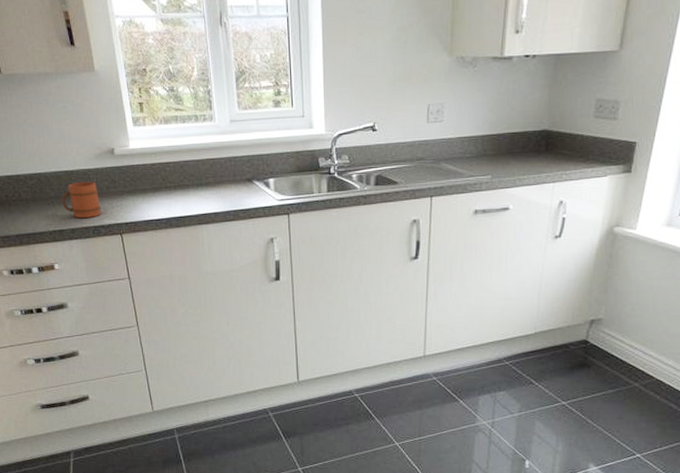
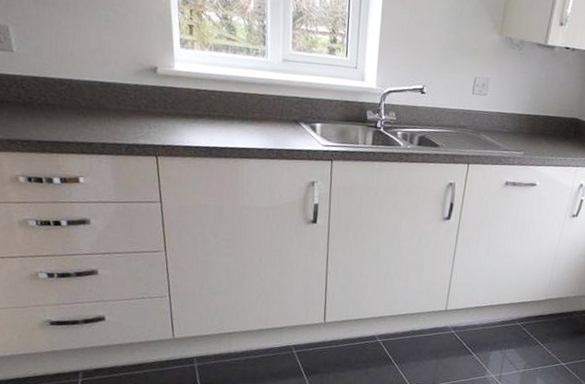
mug: present [62,181,102,218] -> none [94,95,138,135]

